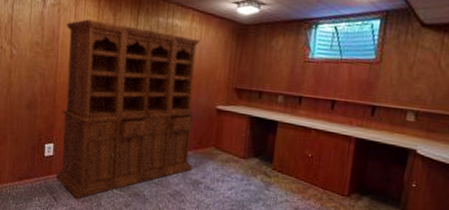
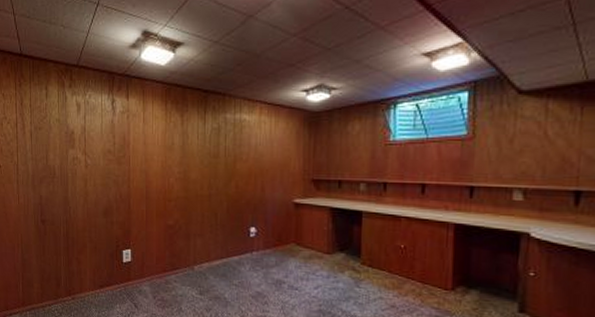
bookcase: present [55,19,200,199] -> none [134,123,274,305]

